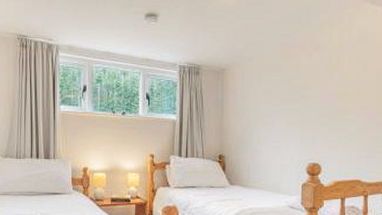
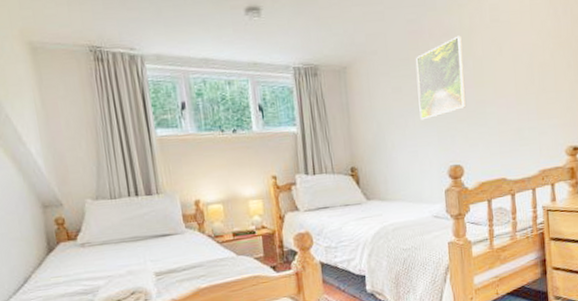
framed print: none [286,50,330,121] -> present [415,35,467,121]

